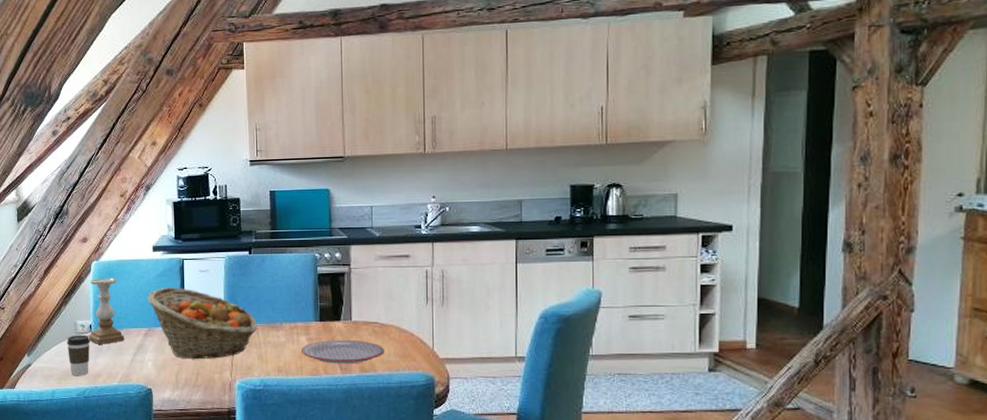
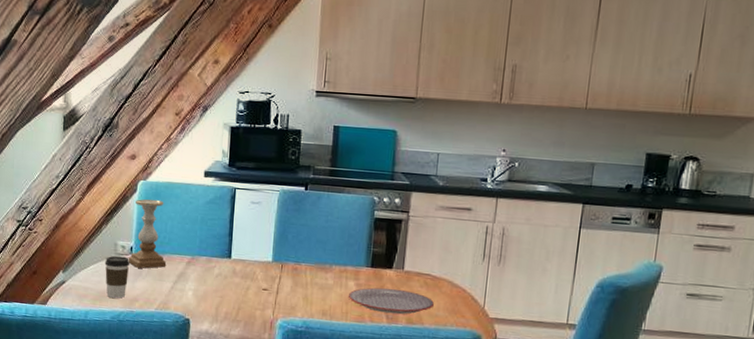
fruit basket: present [148,287,257,360] -> none [194,215,306,295]

